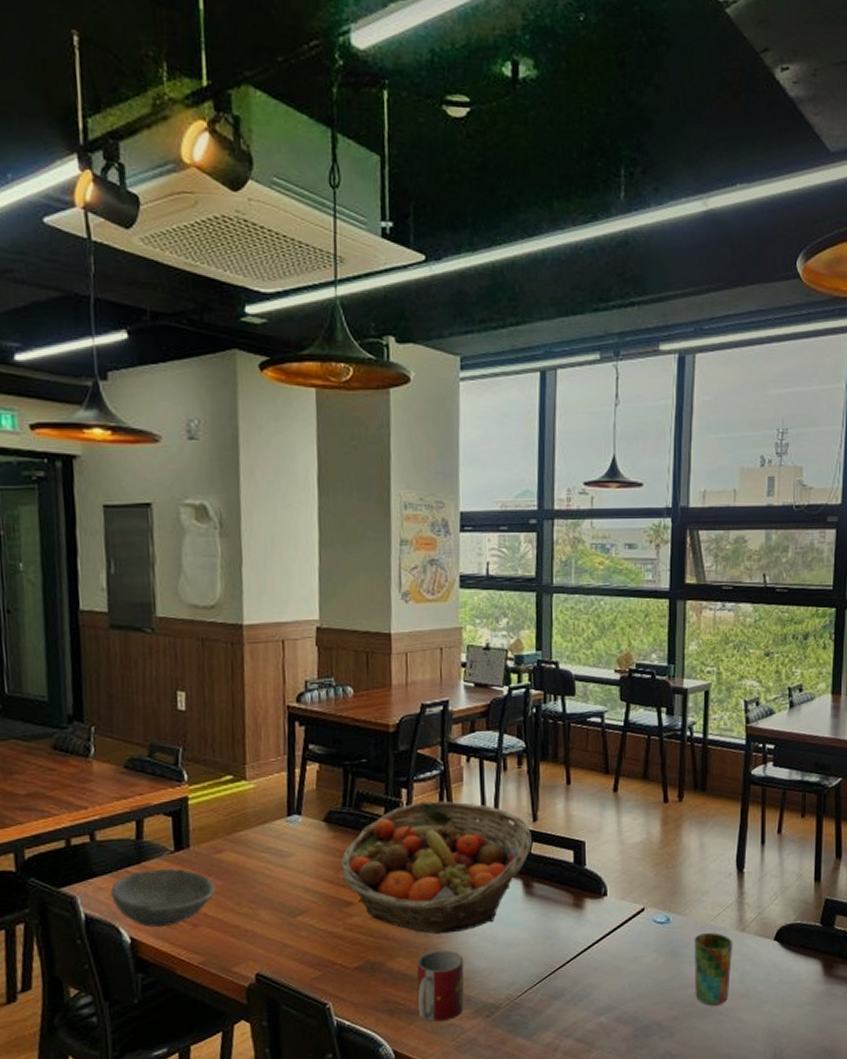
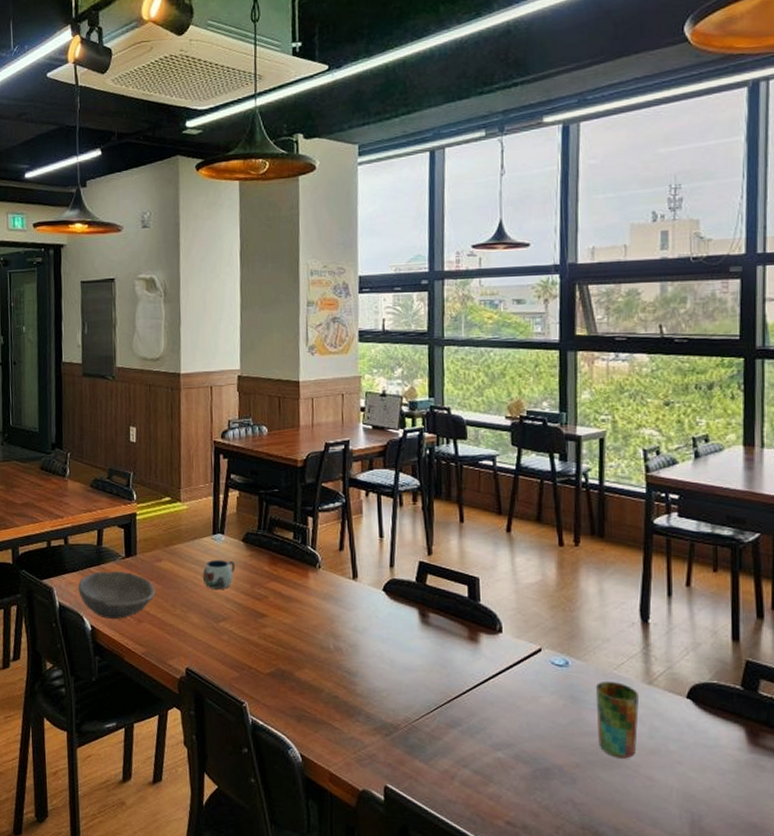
mug: none [274,844,316,880] -> present [202,560,236,589]
fruit basket: present [340,800,533,935] -> none [255,530,428,652]
mug: present [417,950,464,1022] -> none [321,667,365,733]

